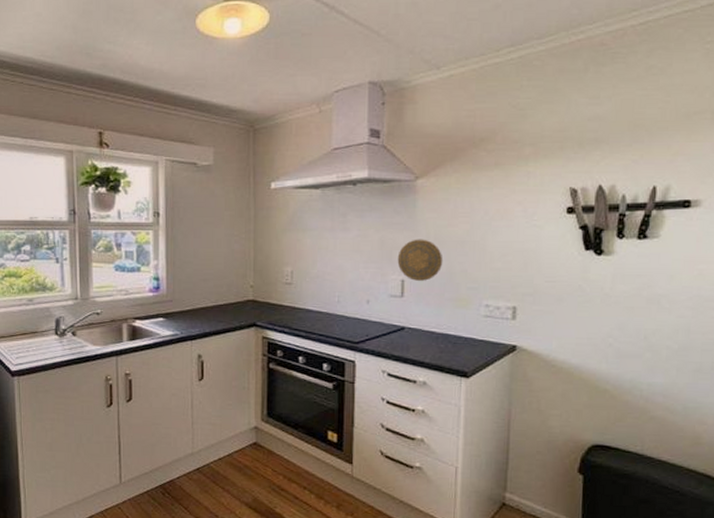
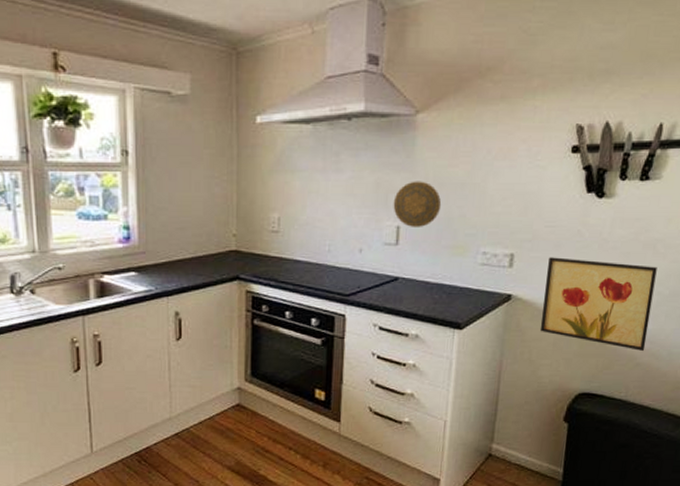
wall art: none [547,311,663,405] -> present [539,257,657,352]

